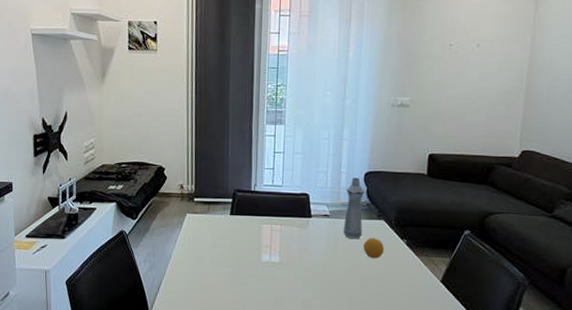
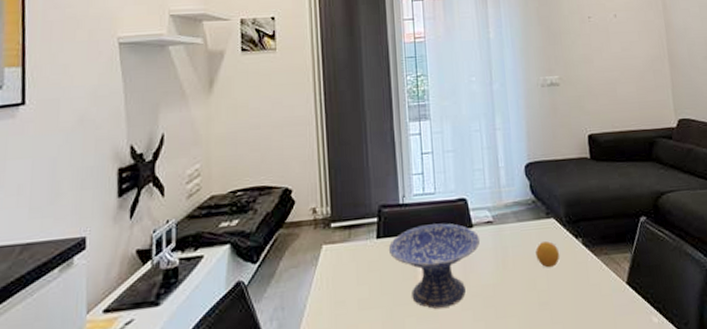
decorative bowl: none [239,210,316,275] -> present [388,223,480,309]
bottle: present [343,178,365,239] -> none [507,172,533,247]

